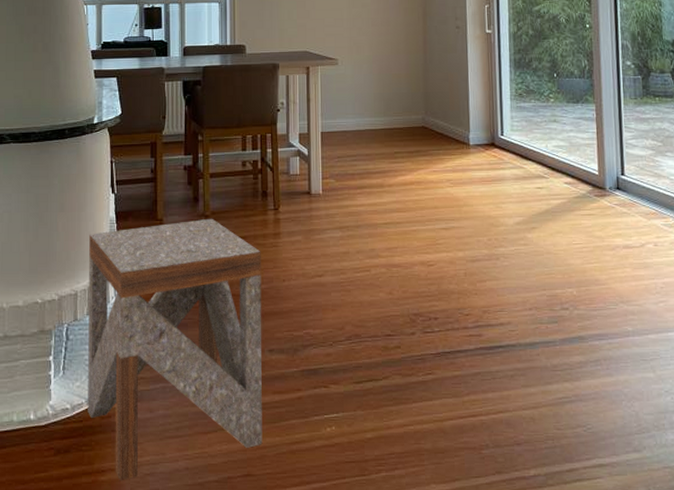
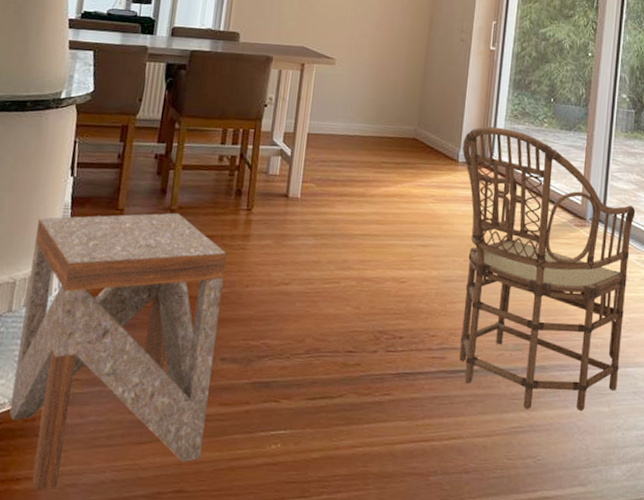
armchair: none [472,107,660,379] -> present [458,126,636,411]

